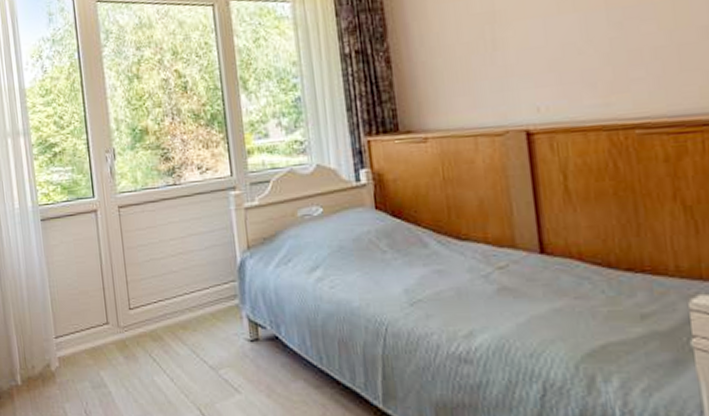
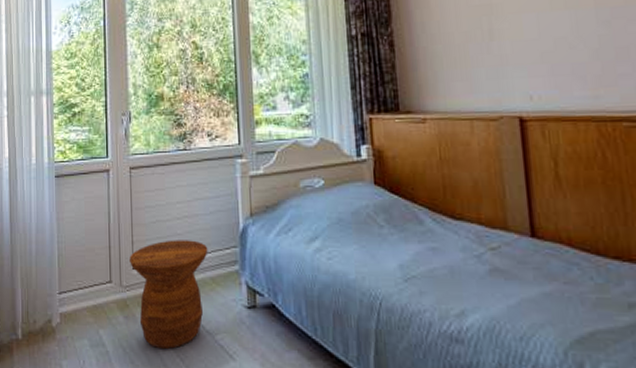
side table: none [125,276,206,386] -> present [130,240,208,349]

